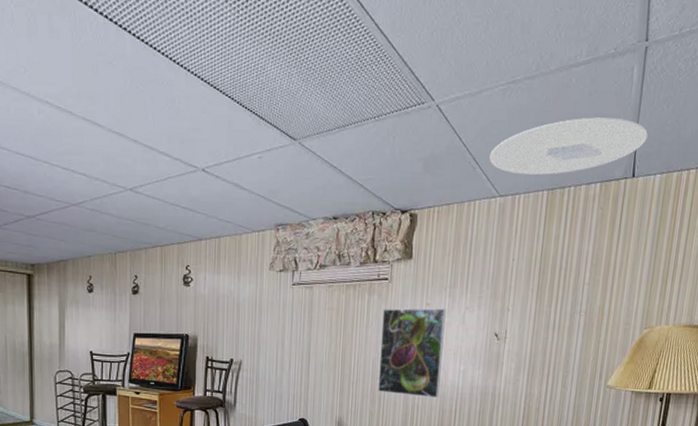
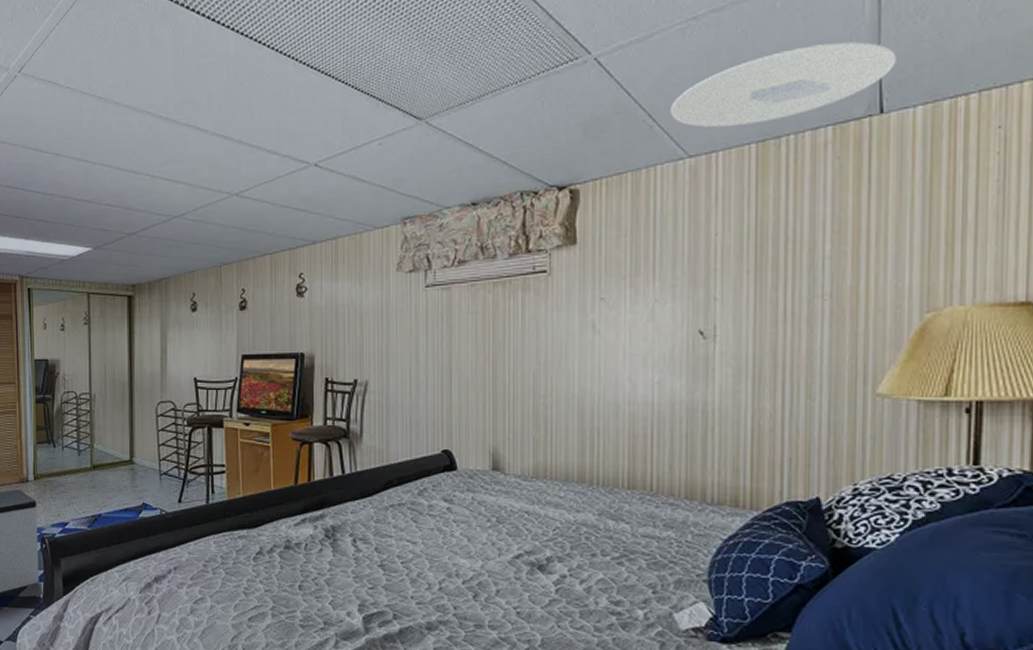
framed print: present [378,308,446,398] -> none [543,303,627,418]

